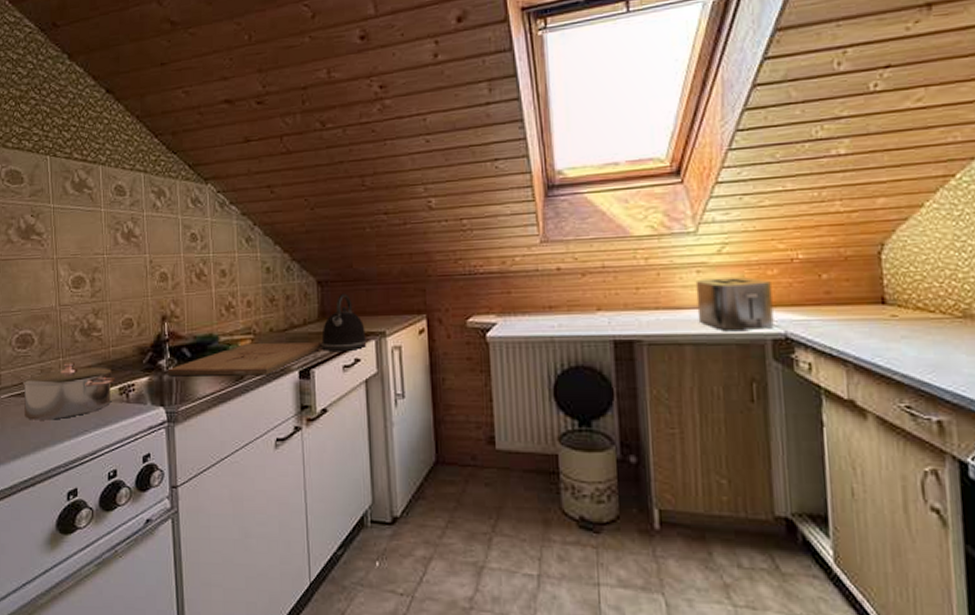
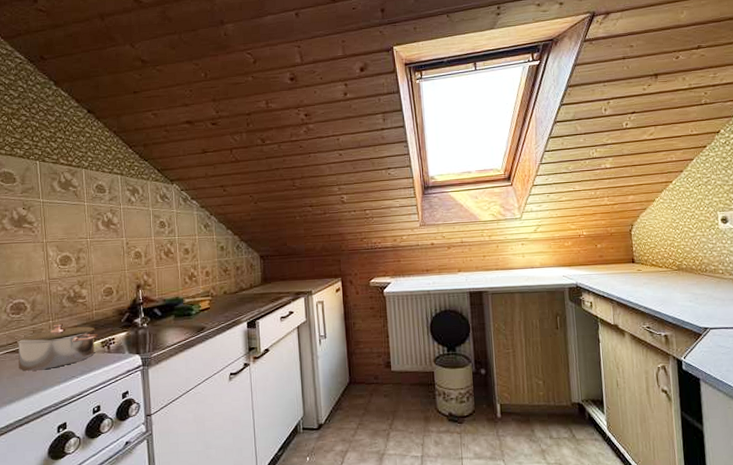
cutting board: present [167,342,323,377] -> none [142,300,265,331]
kettle: present [321,293,367,352] -> none [264,264,298,308]
toaster: present [695,277,774,332] -> none [521,247,570,284]

